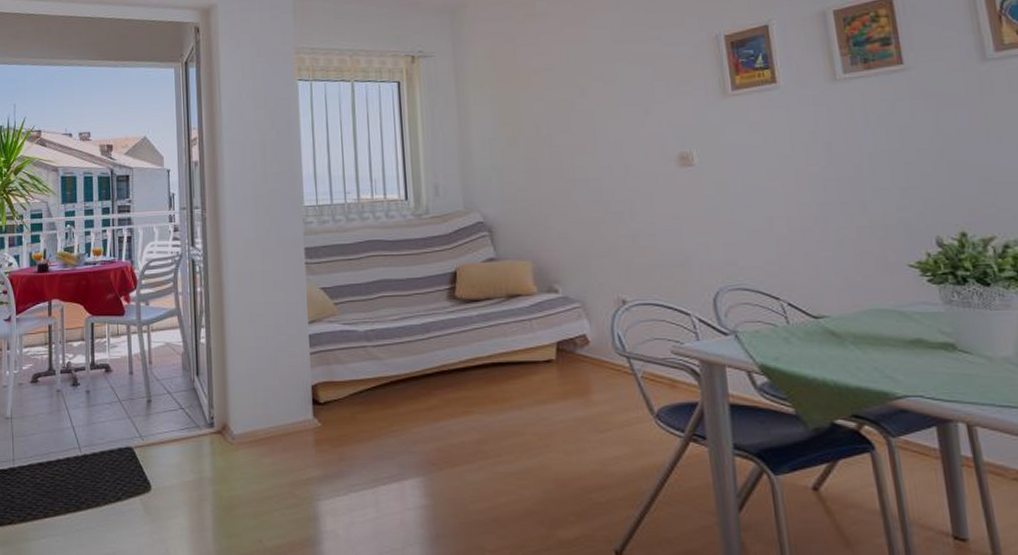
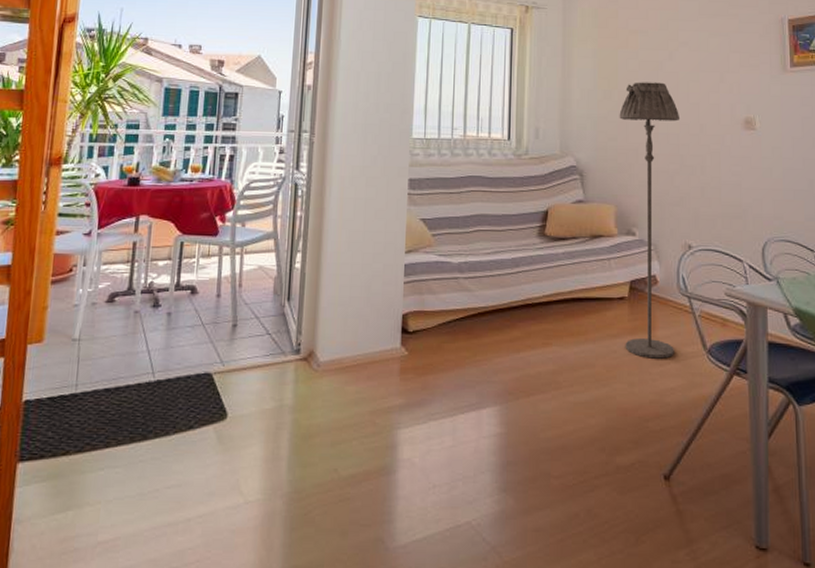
floor lamp: none [527,123,616,425] -> present [619,82,681,359]

